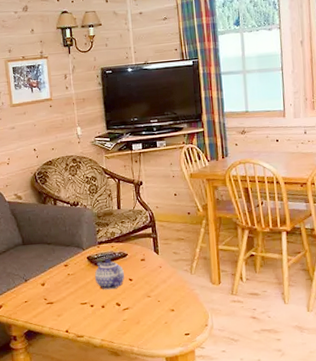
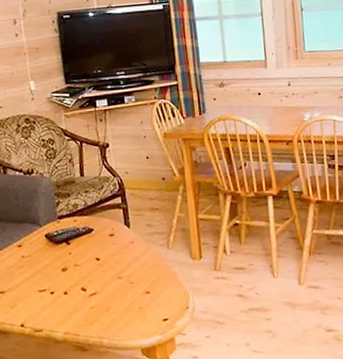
teapot: present [94,259,124,290] -> none [54,235,90,273]

